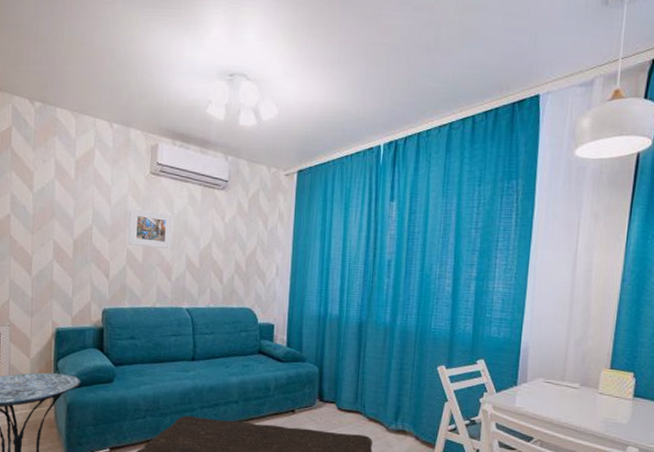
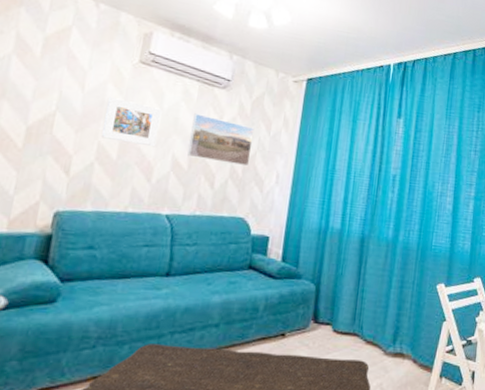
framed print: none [198,215,253,261] -> present [187,113,255,167]

